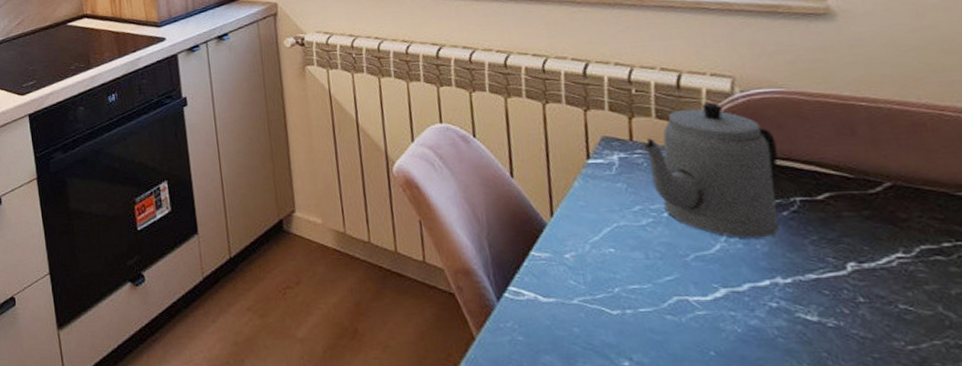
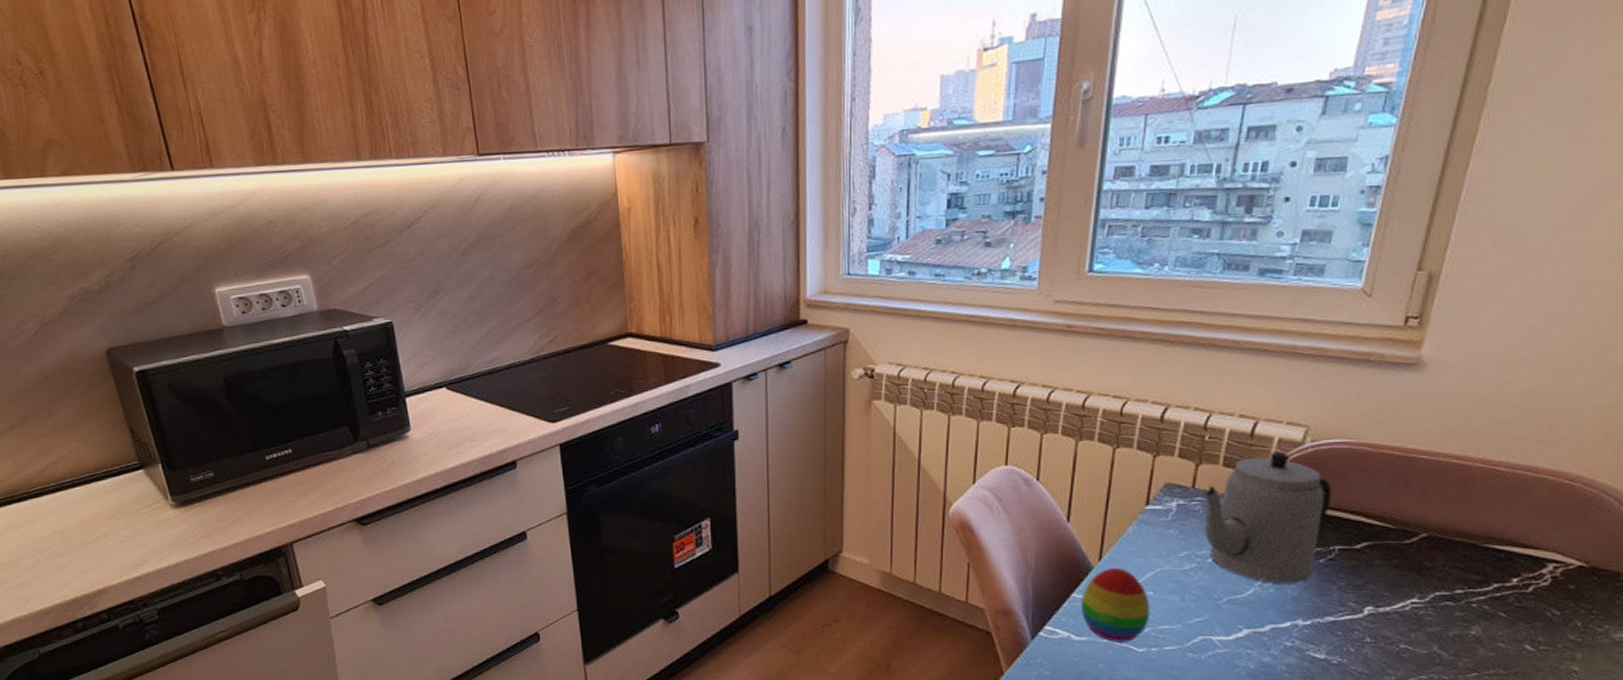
decorative egg: none [540,223,617,304] -> present [1080,567,1150,642]

